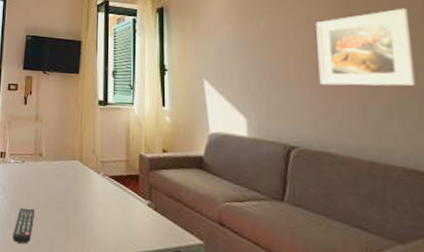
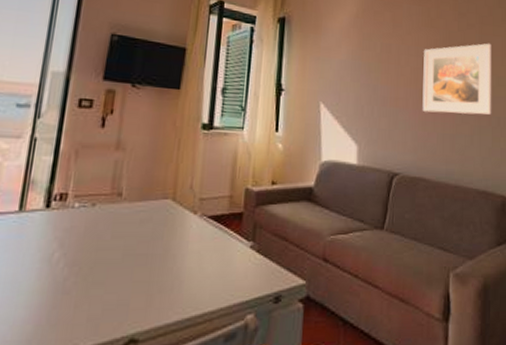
remote control: present [13,207,36,244] -> none [69,267,107,316]

